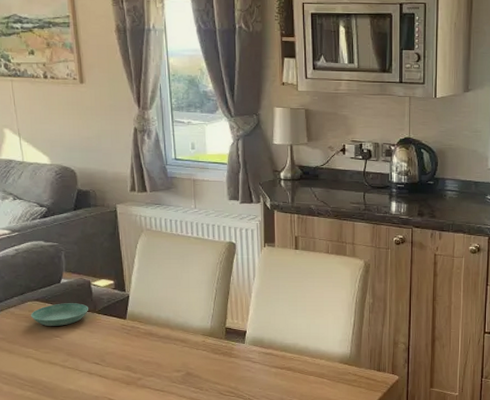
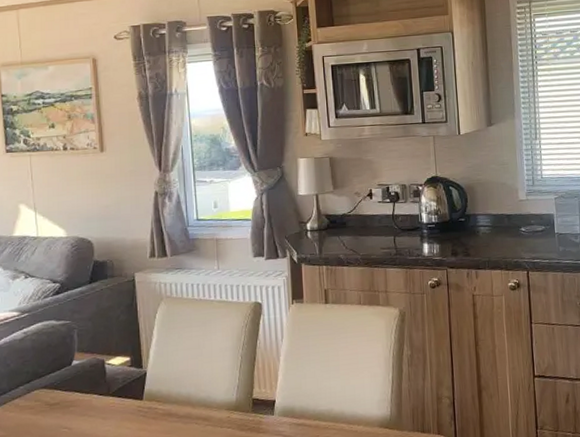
saucer: present [31,303,89,326] -> none [37,386,102,417]

